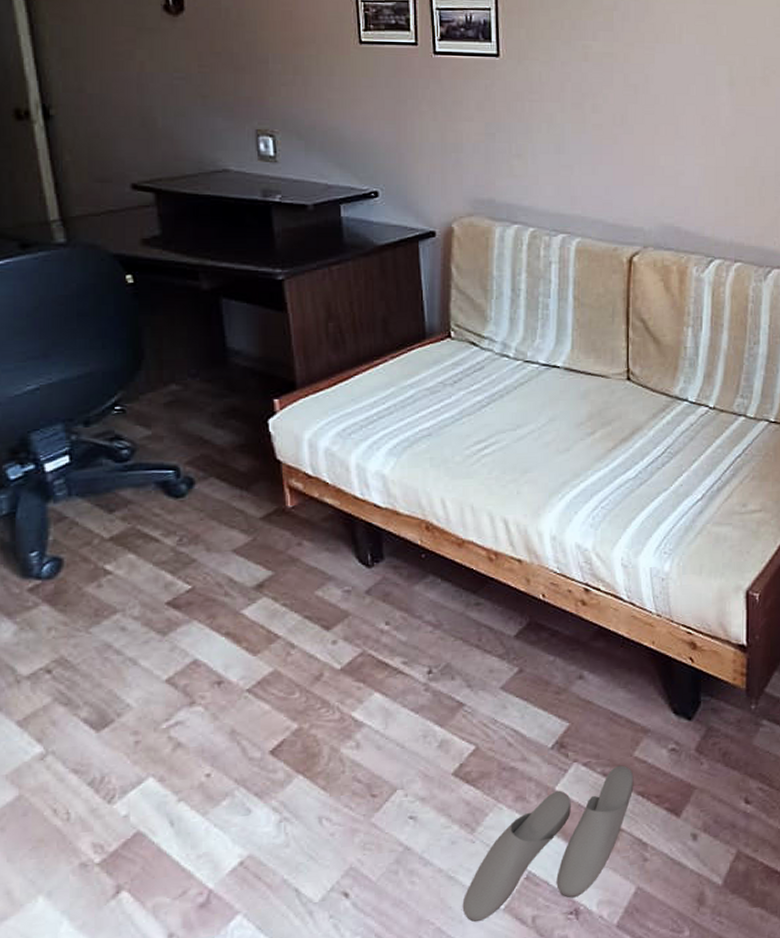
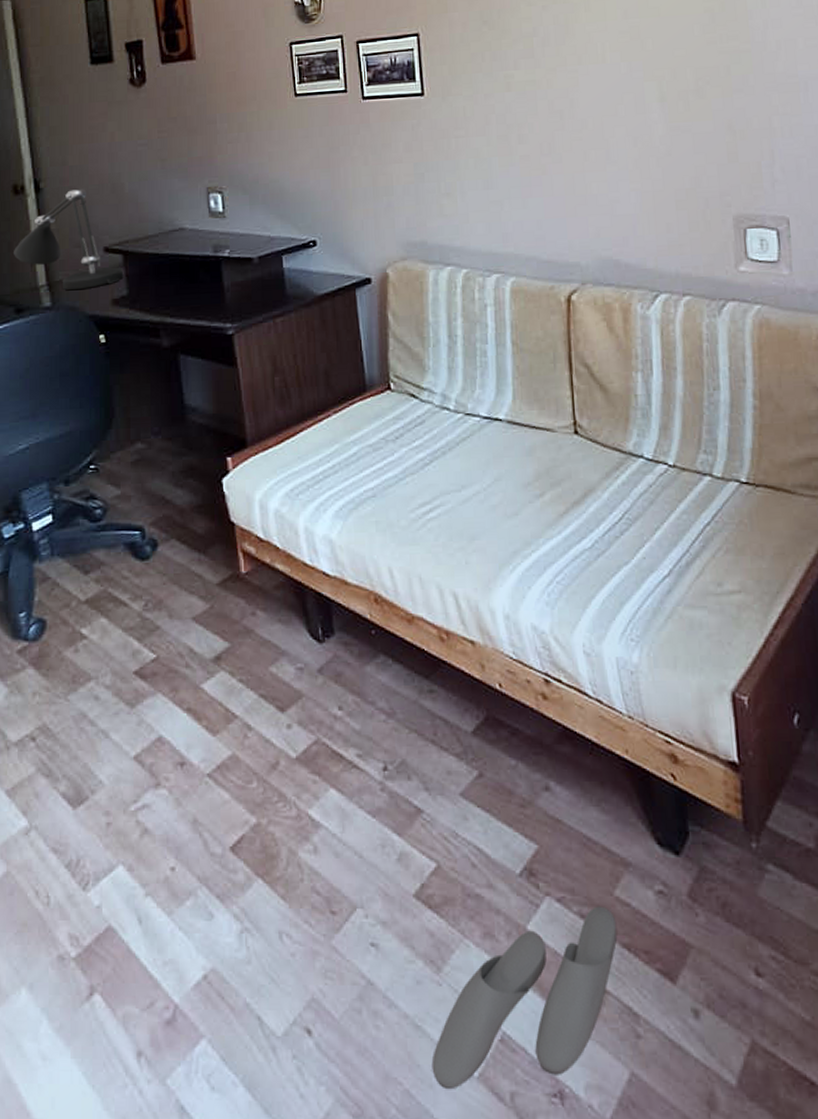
desk lamp: none [17,119,156,228] -> present [14,188,124,291]

